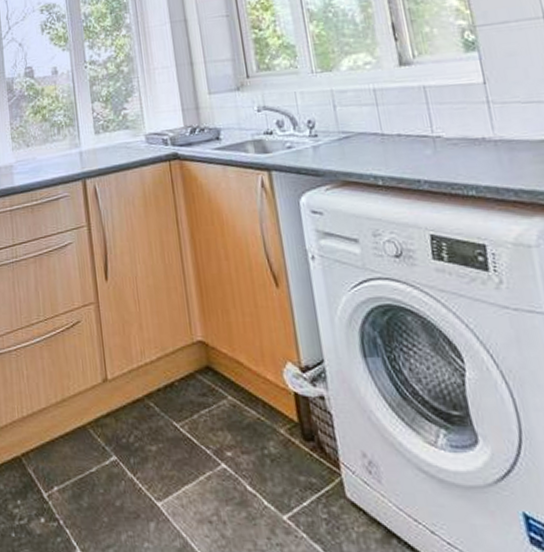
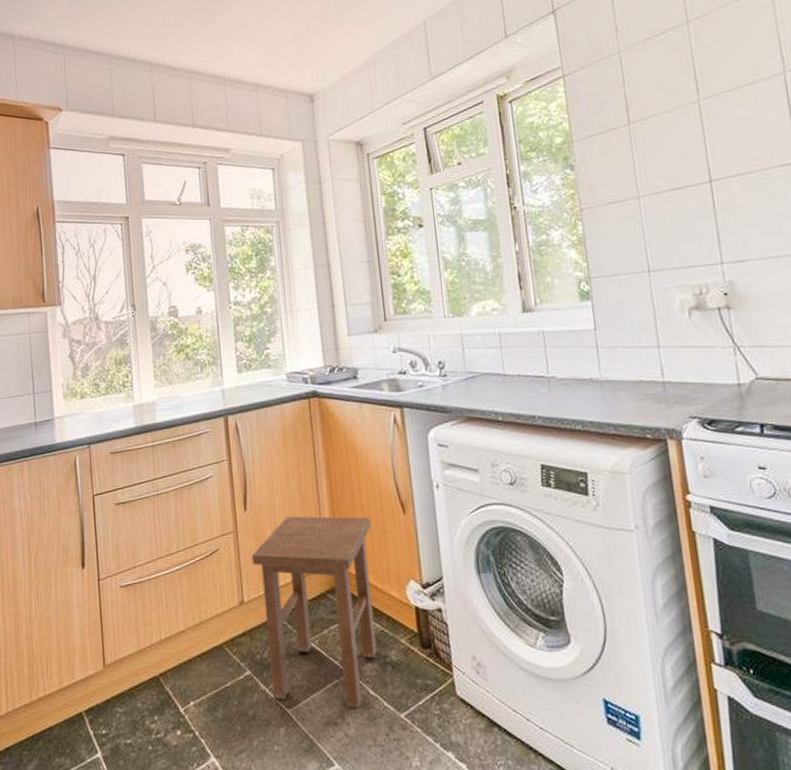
stool: none [114,287,254,505] -> present [251,516,377,708]

